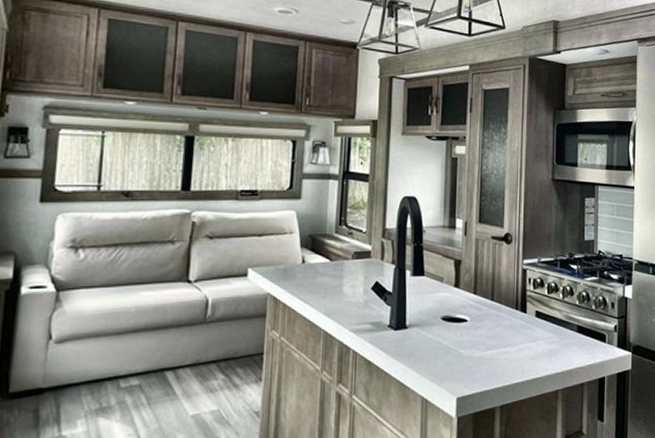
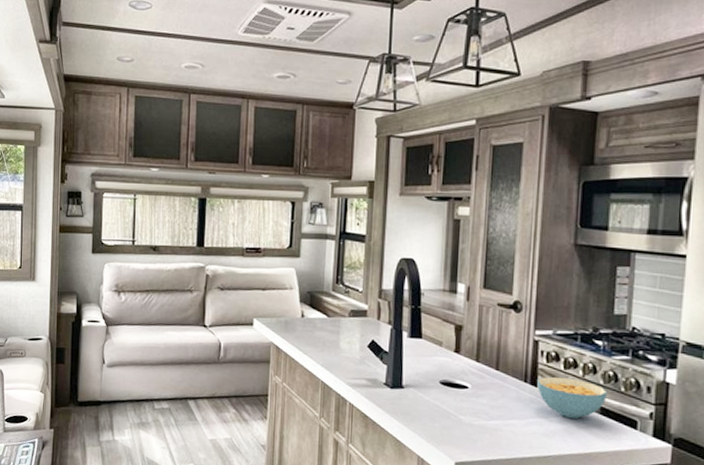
cereal bowl: none [526,301,582,340] -> present [537,376,608,419]

